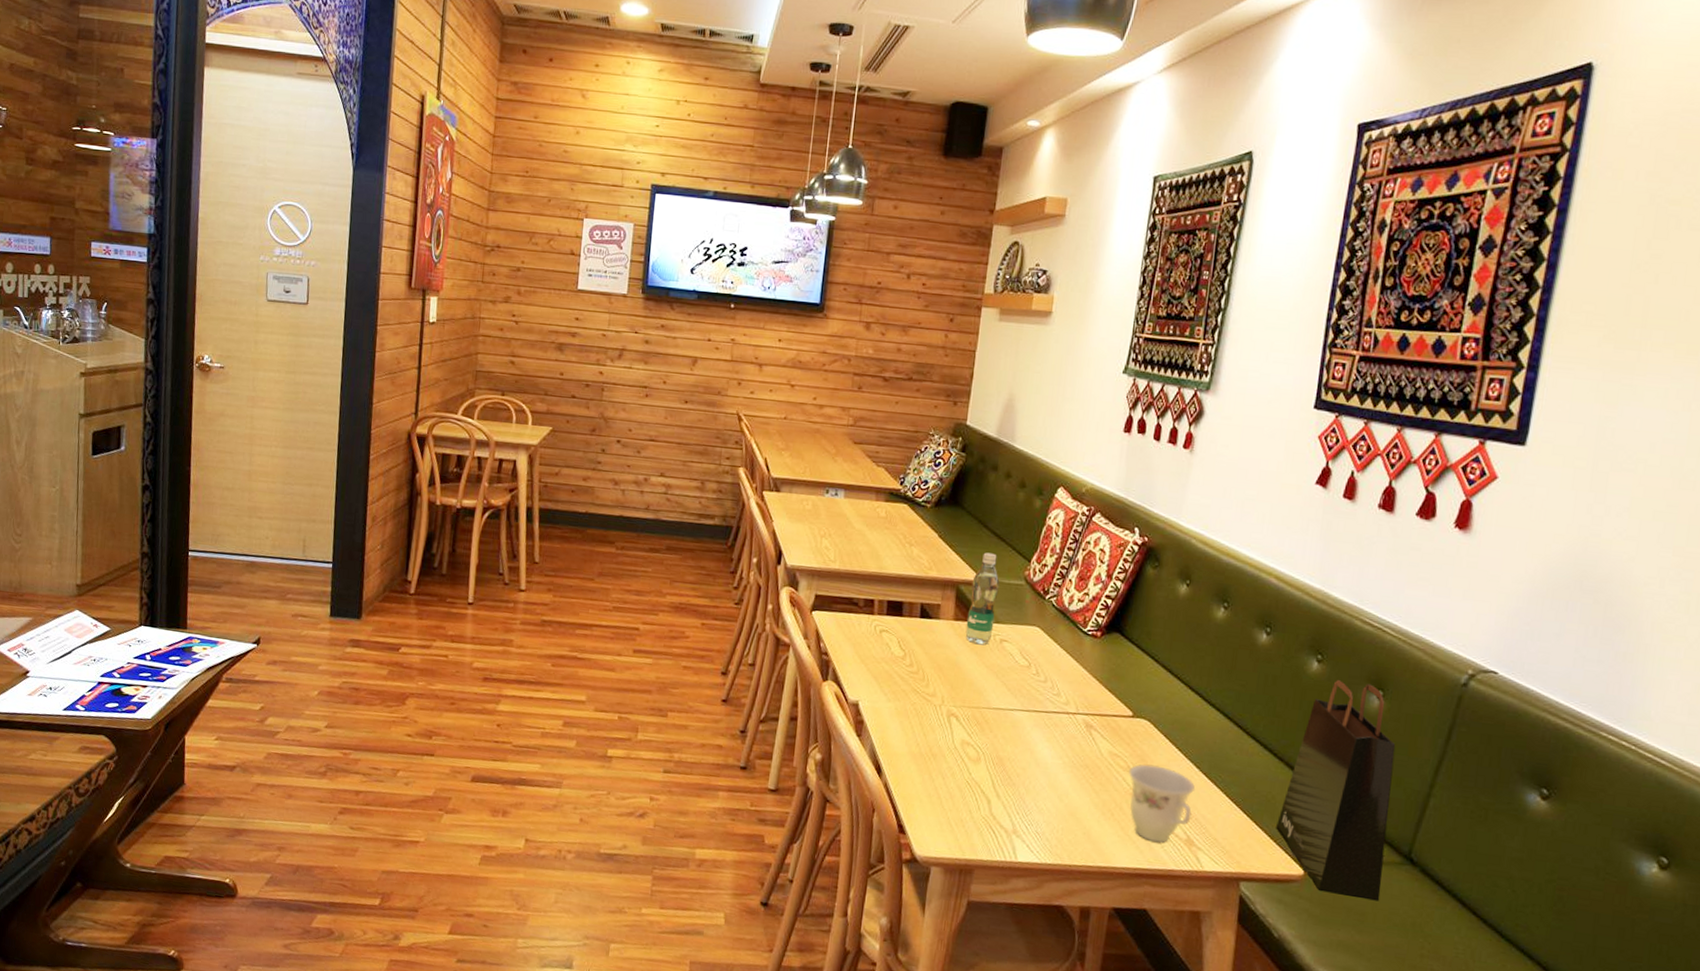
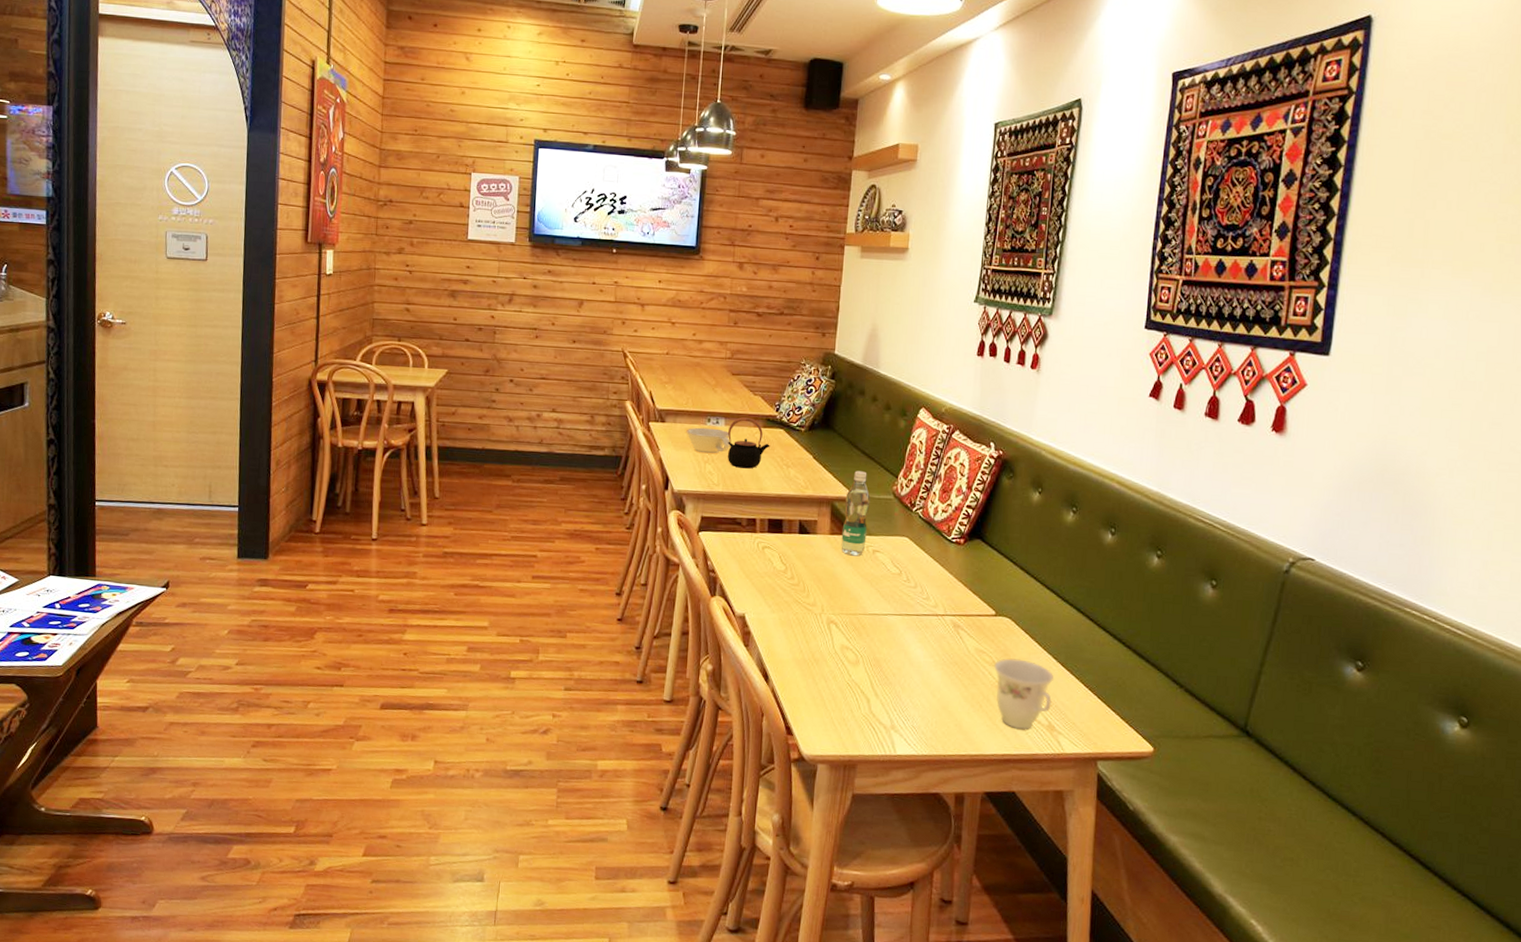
cup: none [802,499,850,529] -> present [686,427,730,454]
teapot: none [845,489,892,546] -> present [727,417,770,469]
shopping bag: present [1276,680,1396,901] -> none [1127,573,1229,772]

